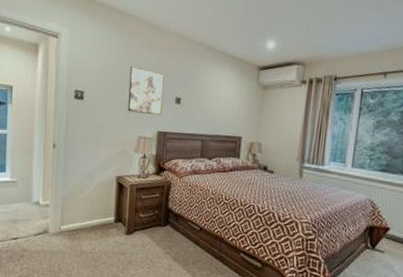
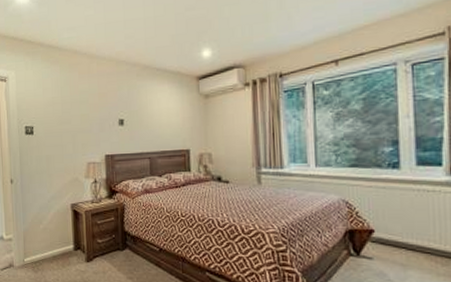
wall art: present [127,66,165,116] -> none [72,96,107,140]

